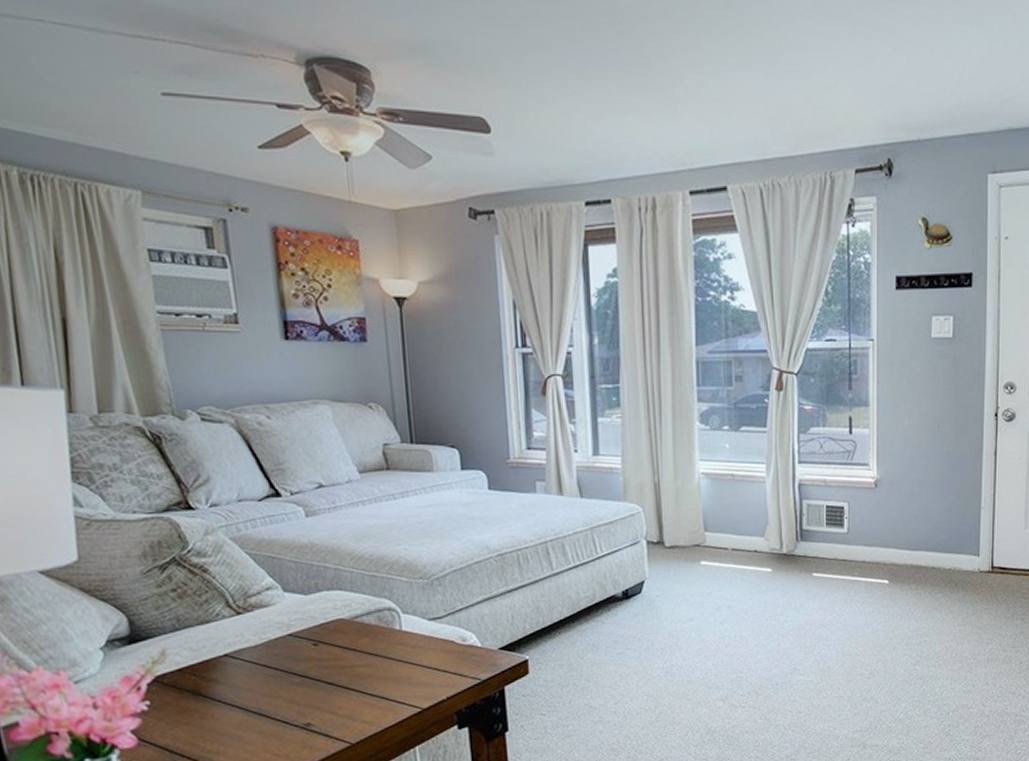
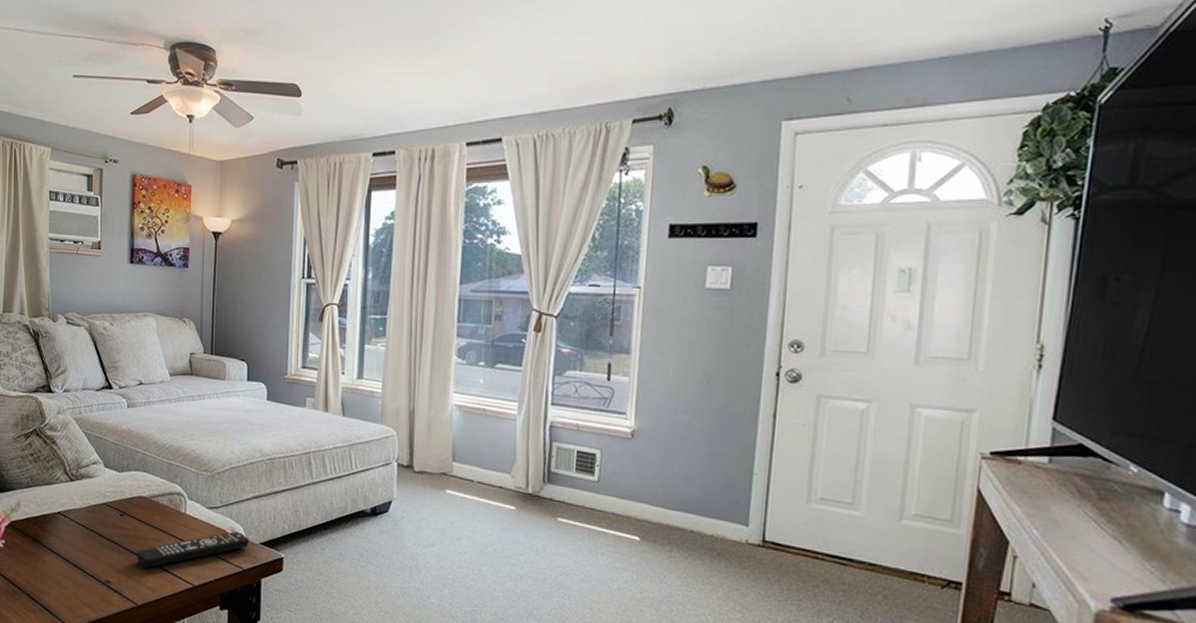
remote control: none [341,640,486,700] -> present [135,531,250,568]

